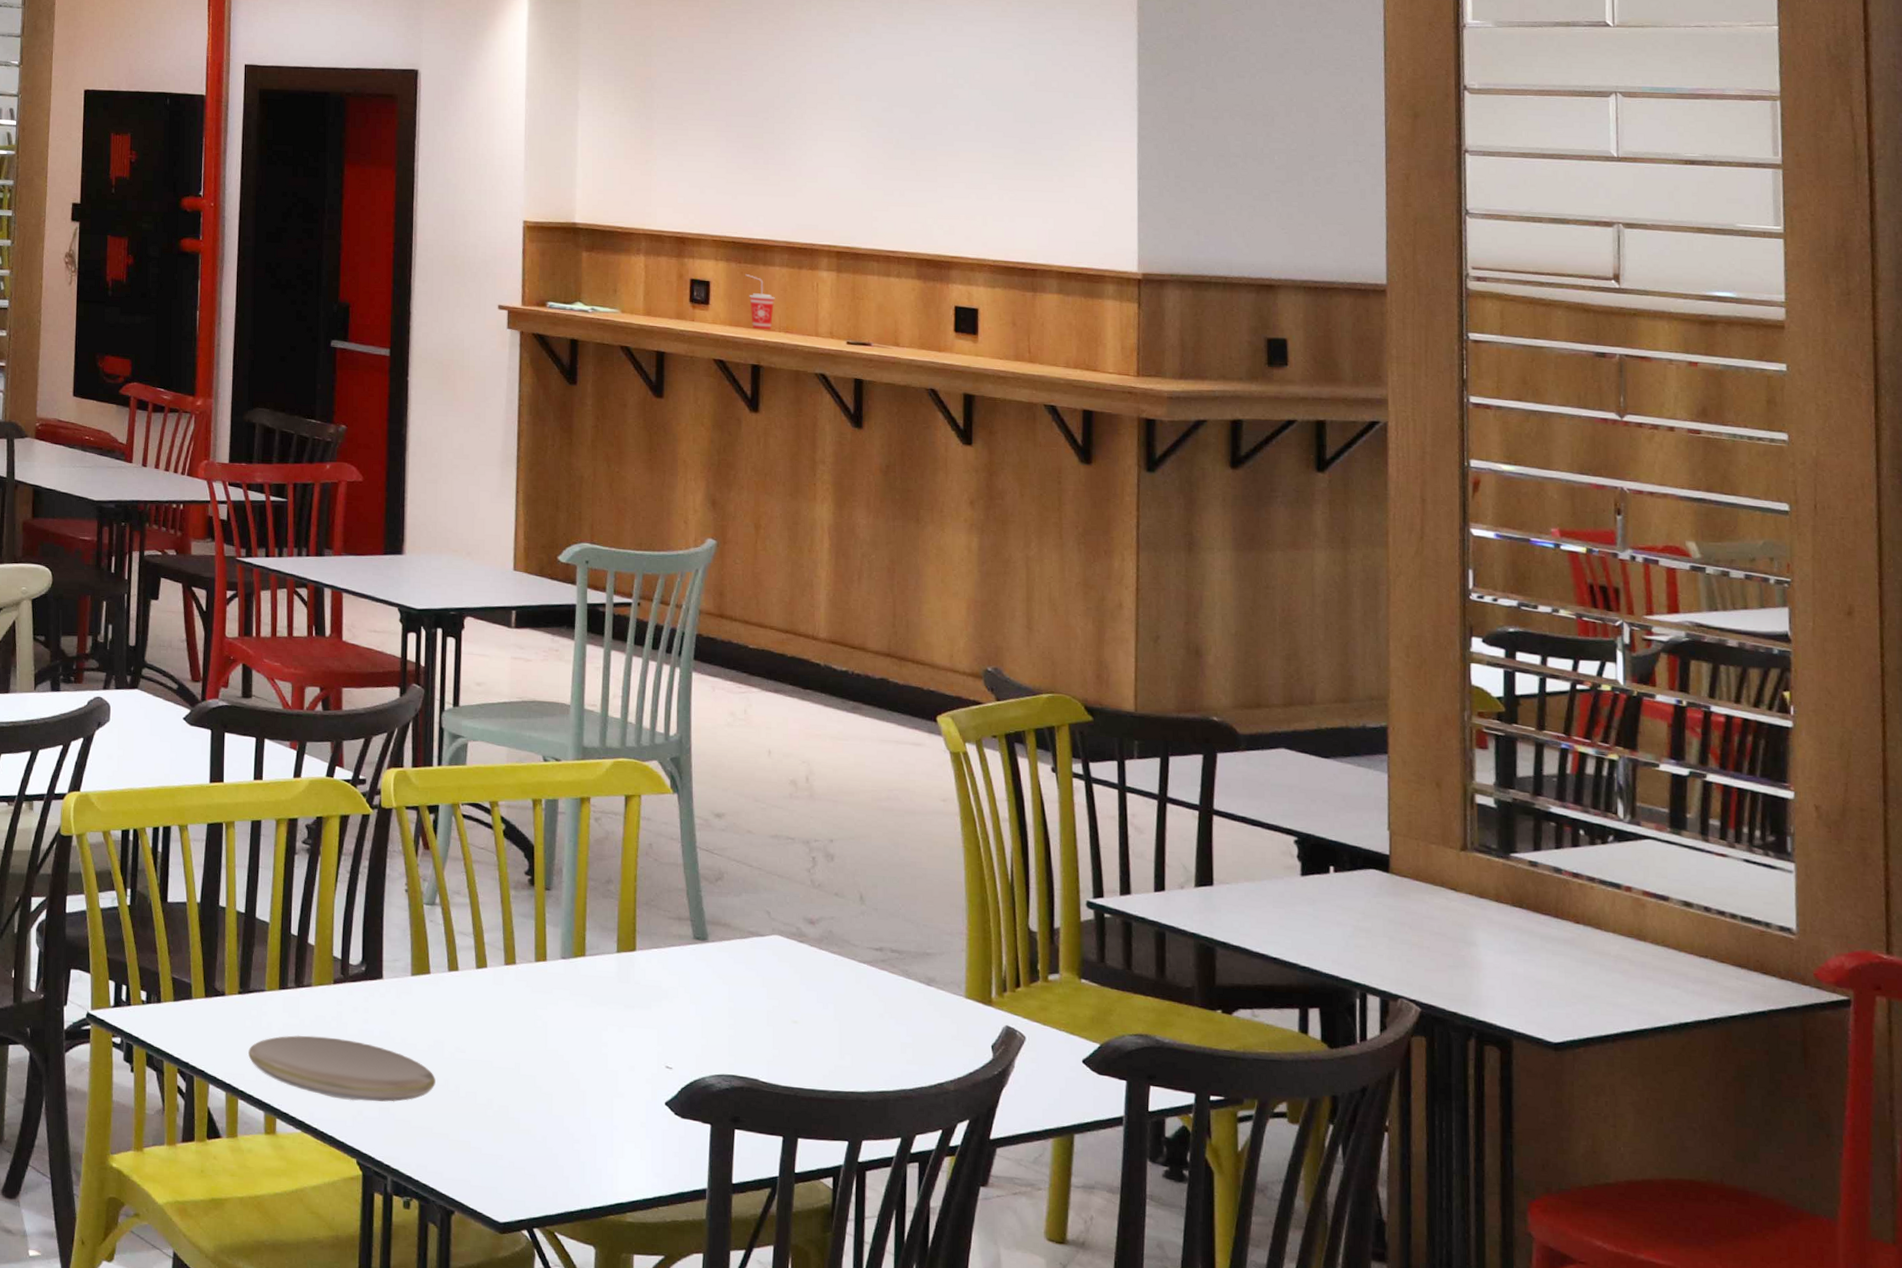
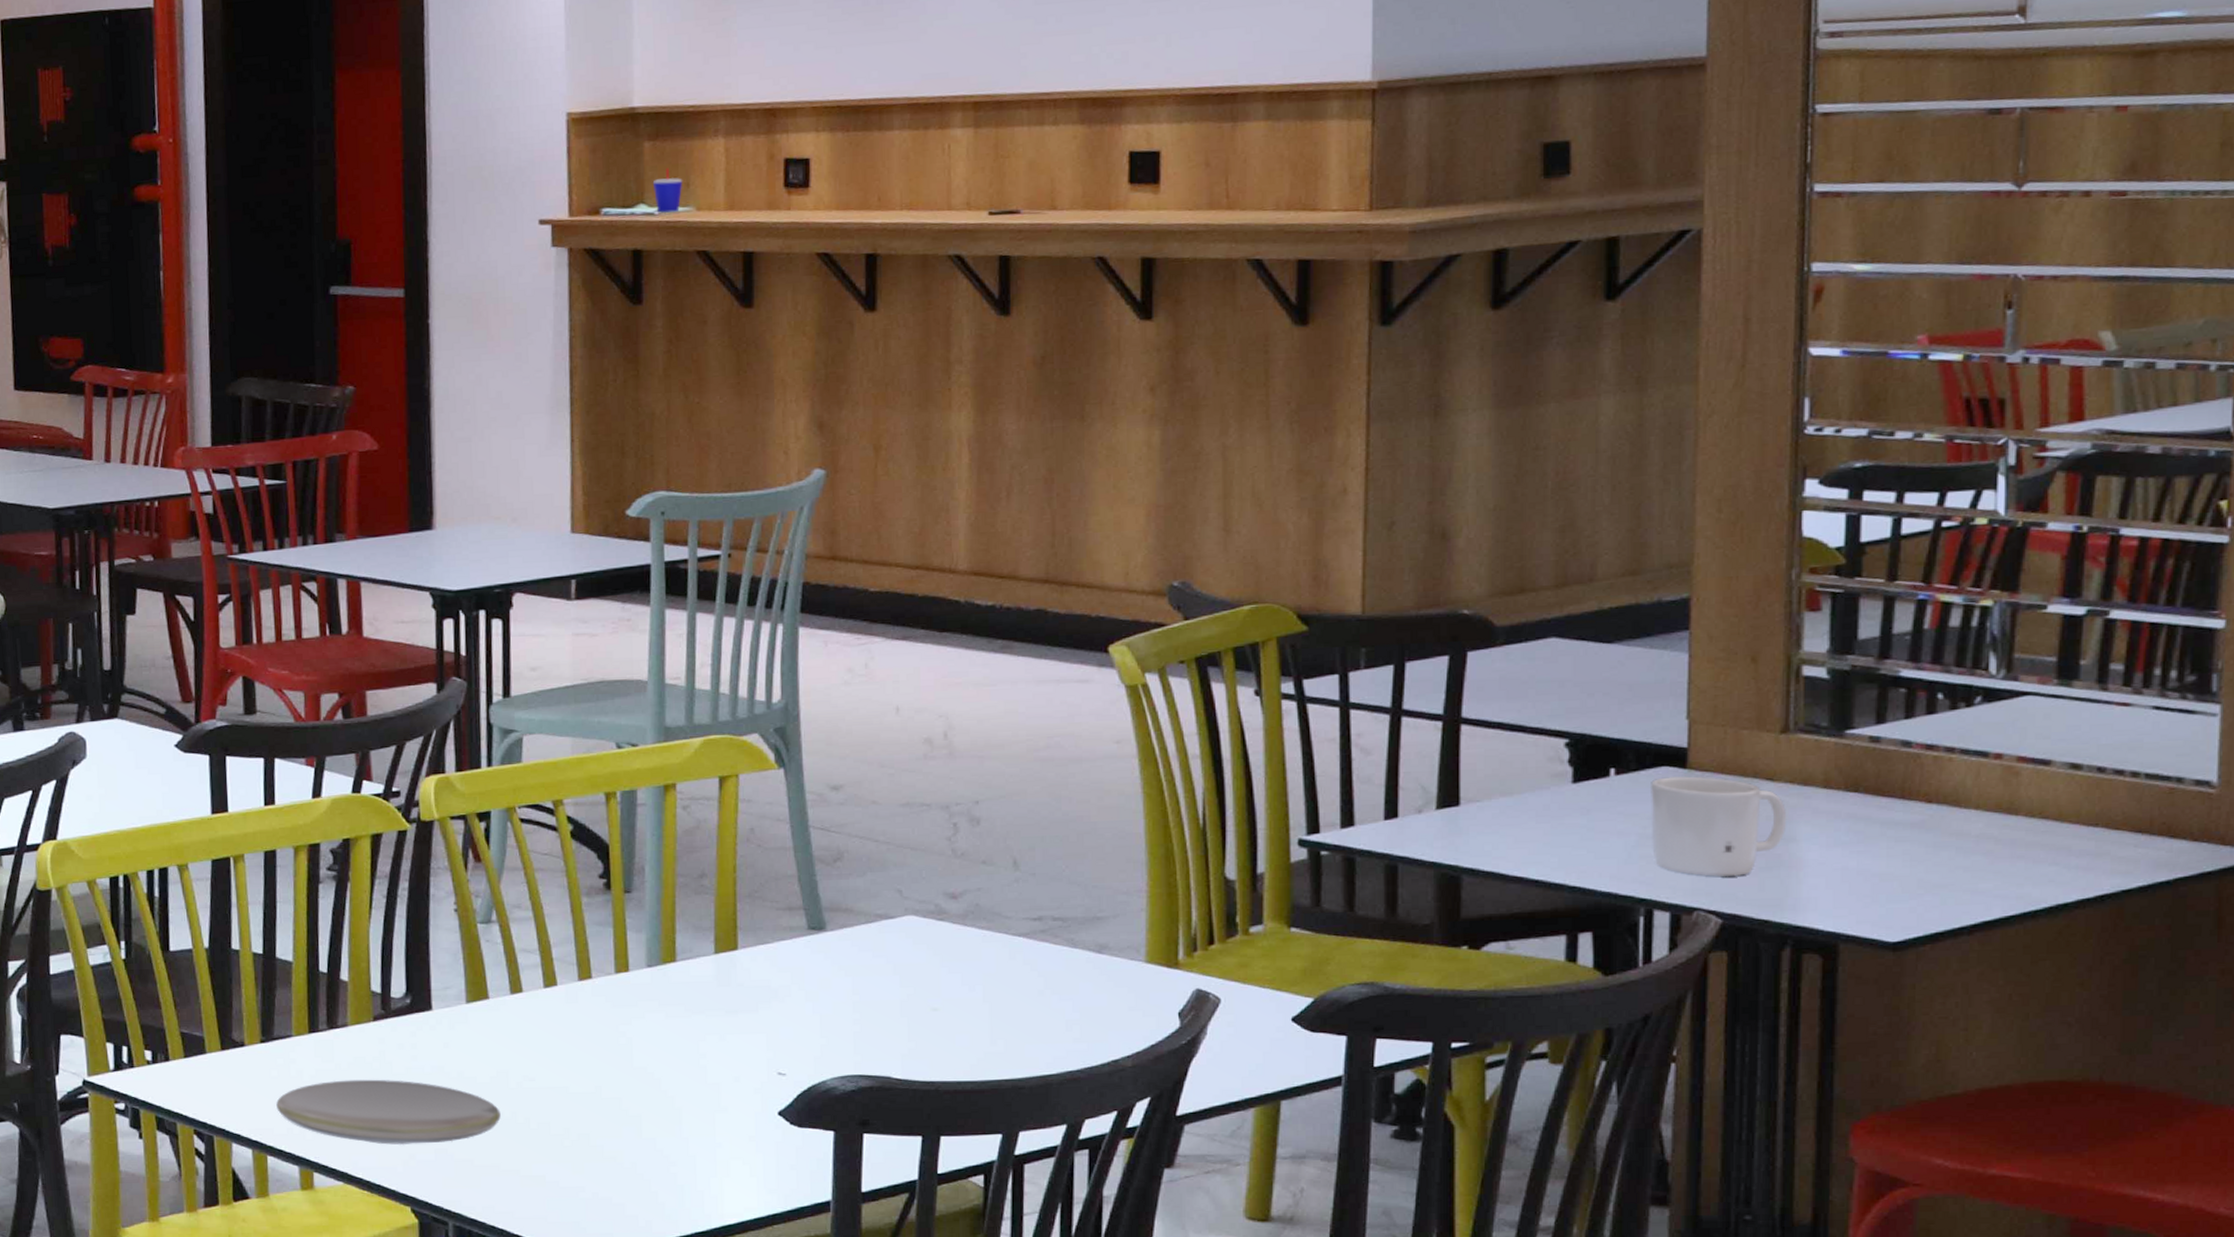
beverage cup: none [588,275,612,312] -> present [652,168,683,213]
beverage cup: present [745,274,775,330] -> none [855,144,895,211]
mug: none [1362,878,1469,972] -> present [1651,776,1787,877]

